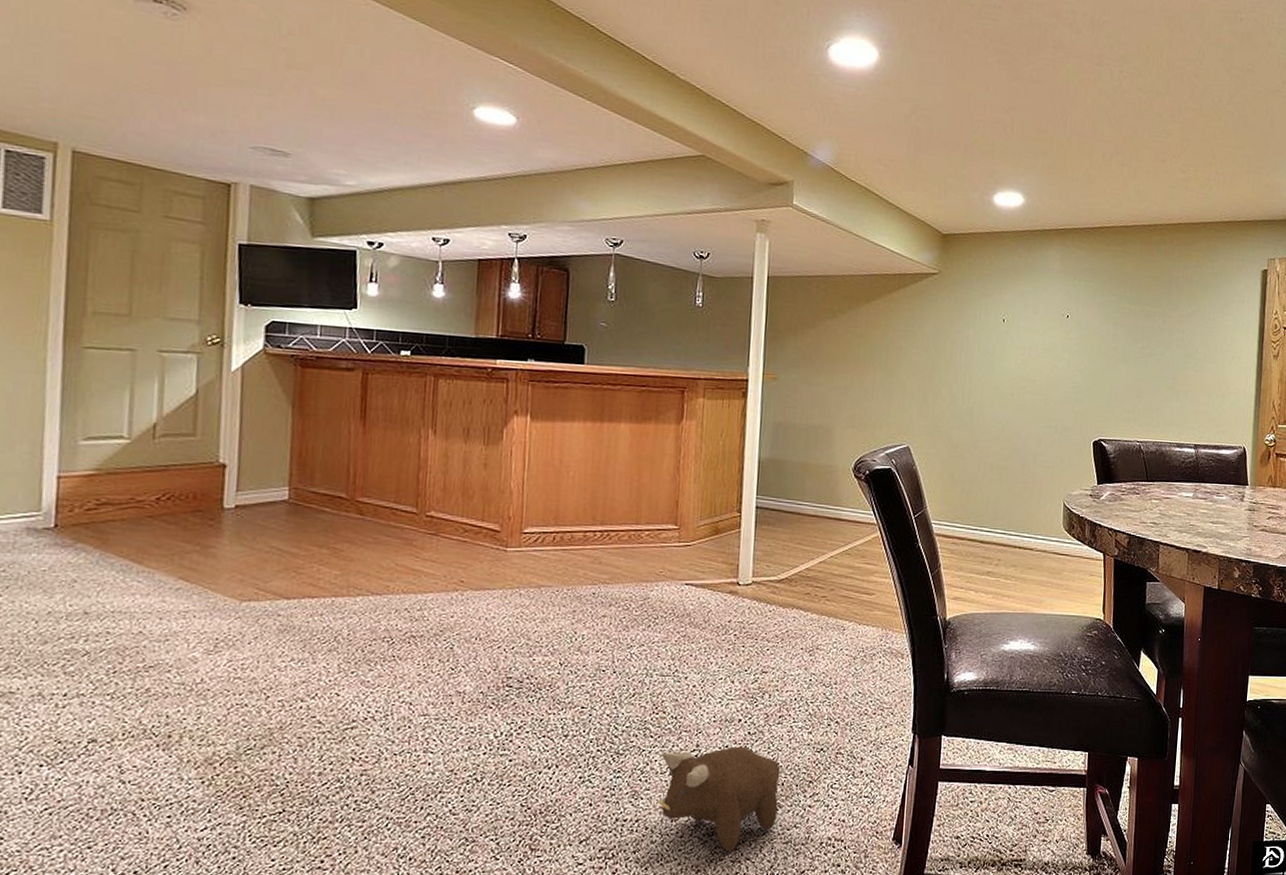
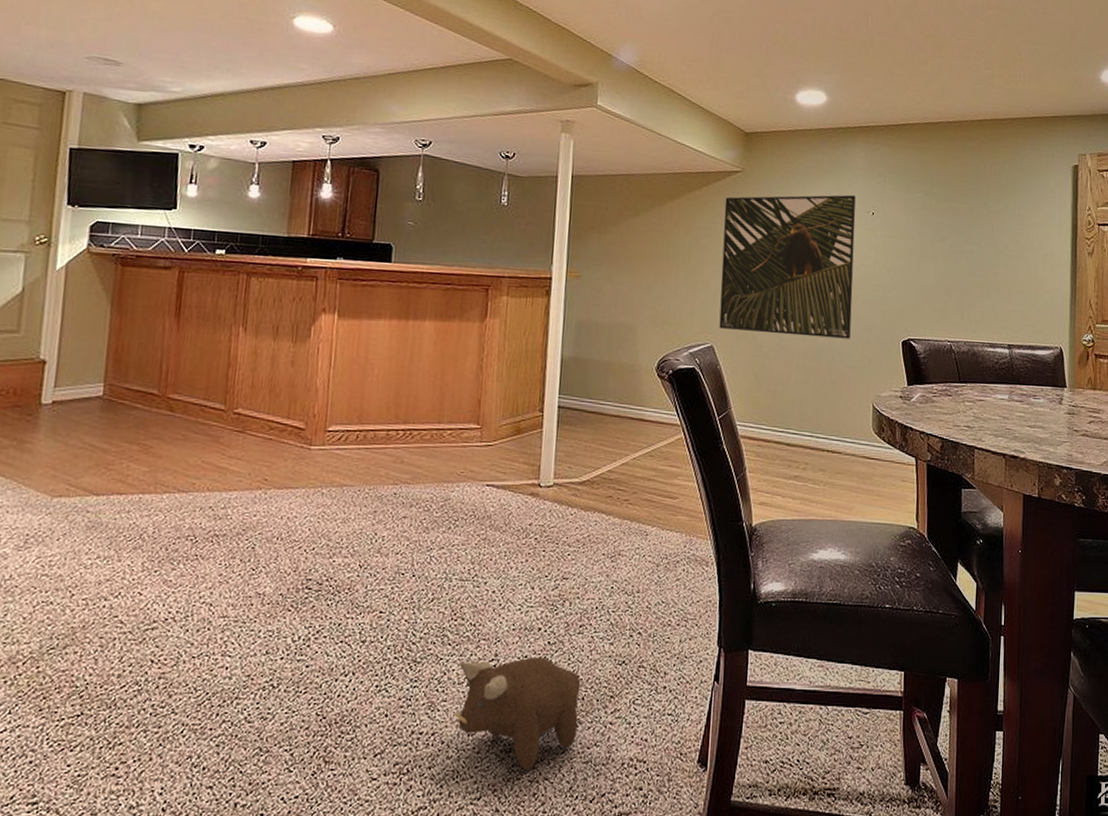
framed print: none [915,297,1051,440] -> present [719,194,856,339]

